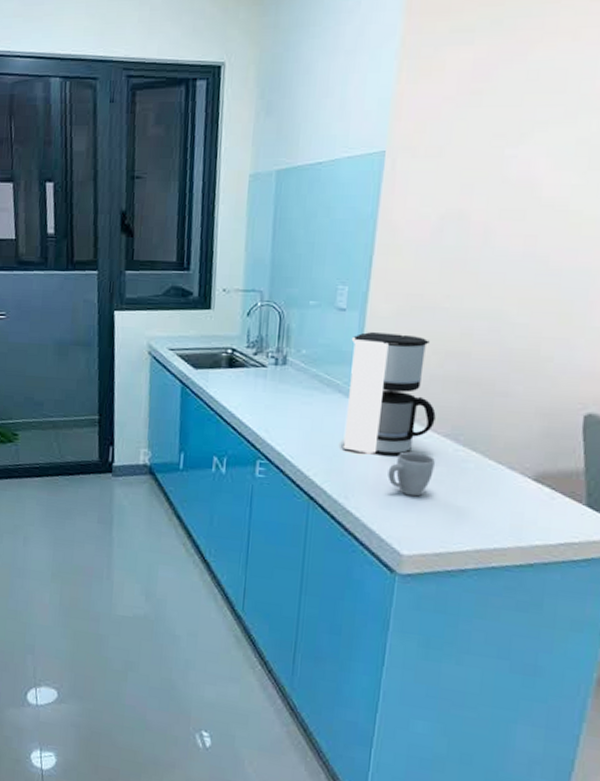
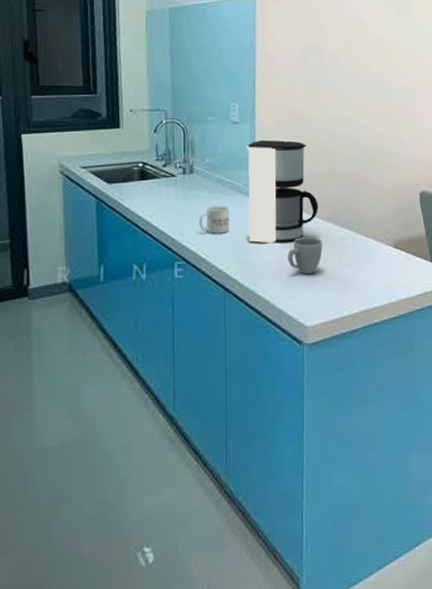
mug: none [287,403,325,436] -> present [199,205,230,234]

